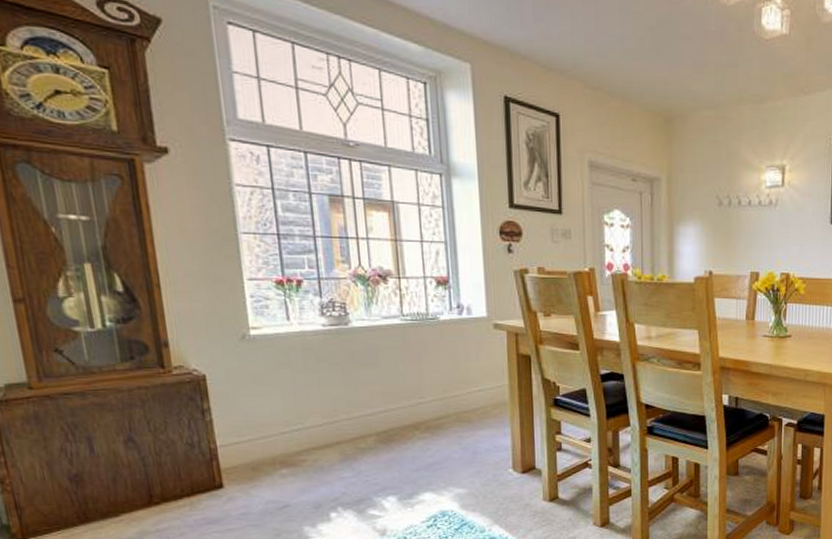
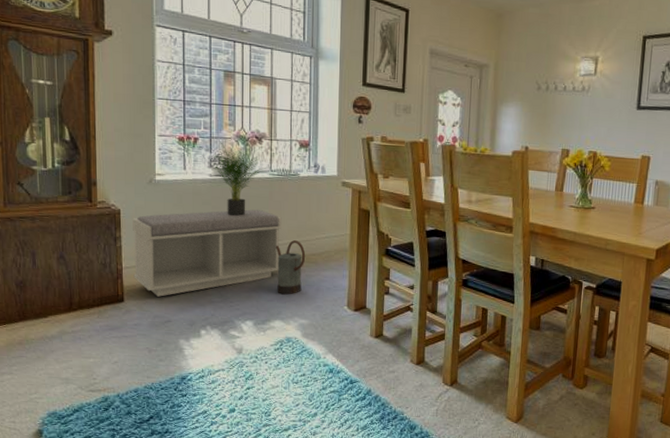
bench: none [224,364,423,478] -> present [132,209,282,297]
potted plant: none [324,282,397,372] -> present [213,140,267,216]
watering can: none [416,397,456,462] -> present [275,240,306,295]

